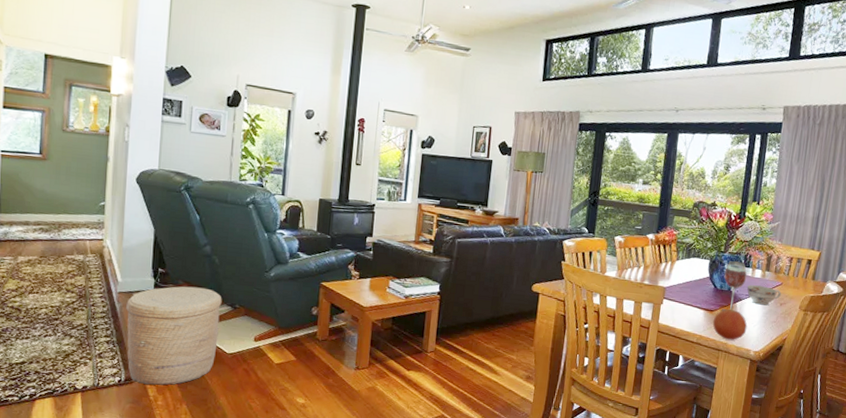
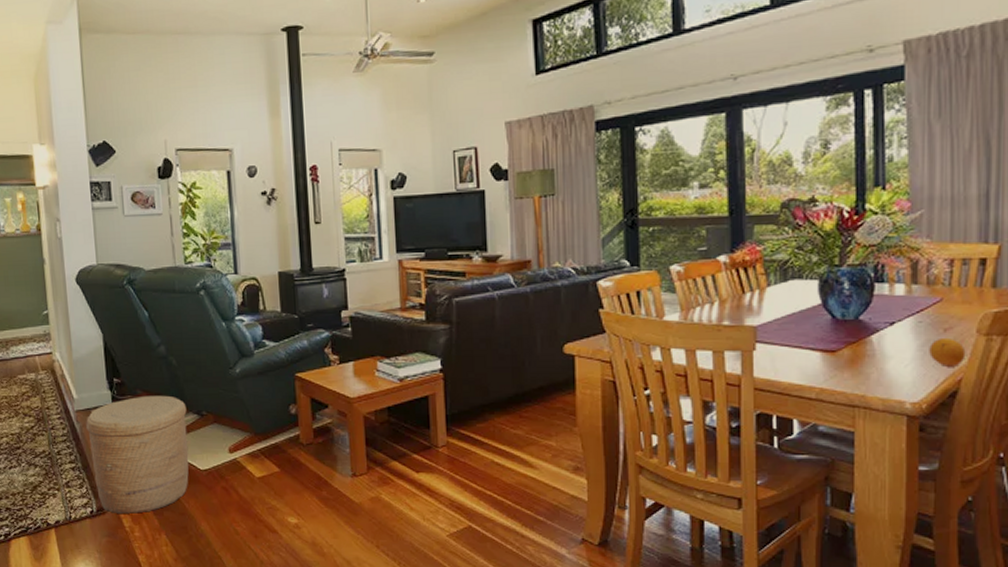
fruit: present [712,308,748,340] -> none [837,345,894,390]
wineglass: present [722,261,747,313] -> none [845,276,882,350]
teacup: present [747,285,781,306] -> none [884,306,943,335]
fruit: none [769,309,791,330] -> present [929,337,966,367]

